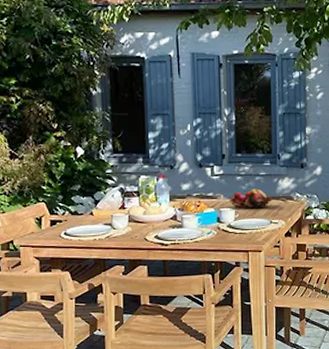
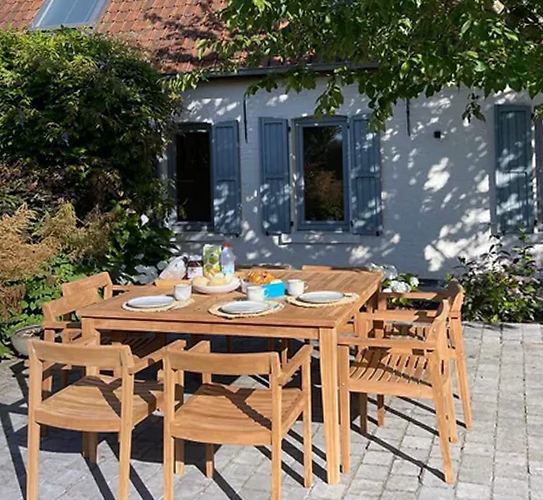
fruit basket: present [229,189,273,209] -> none [297,258,346,281]

